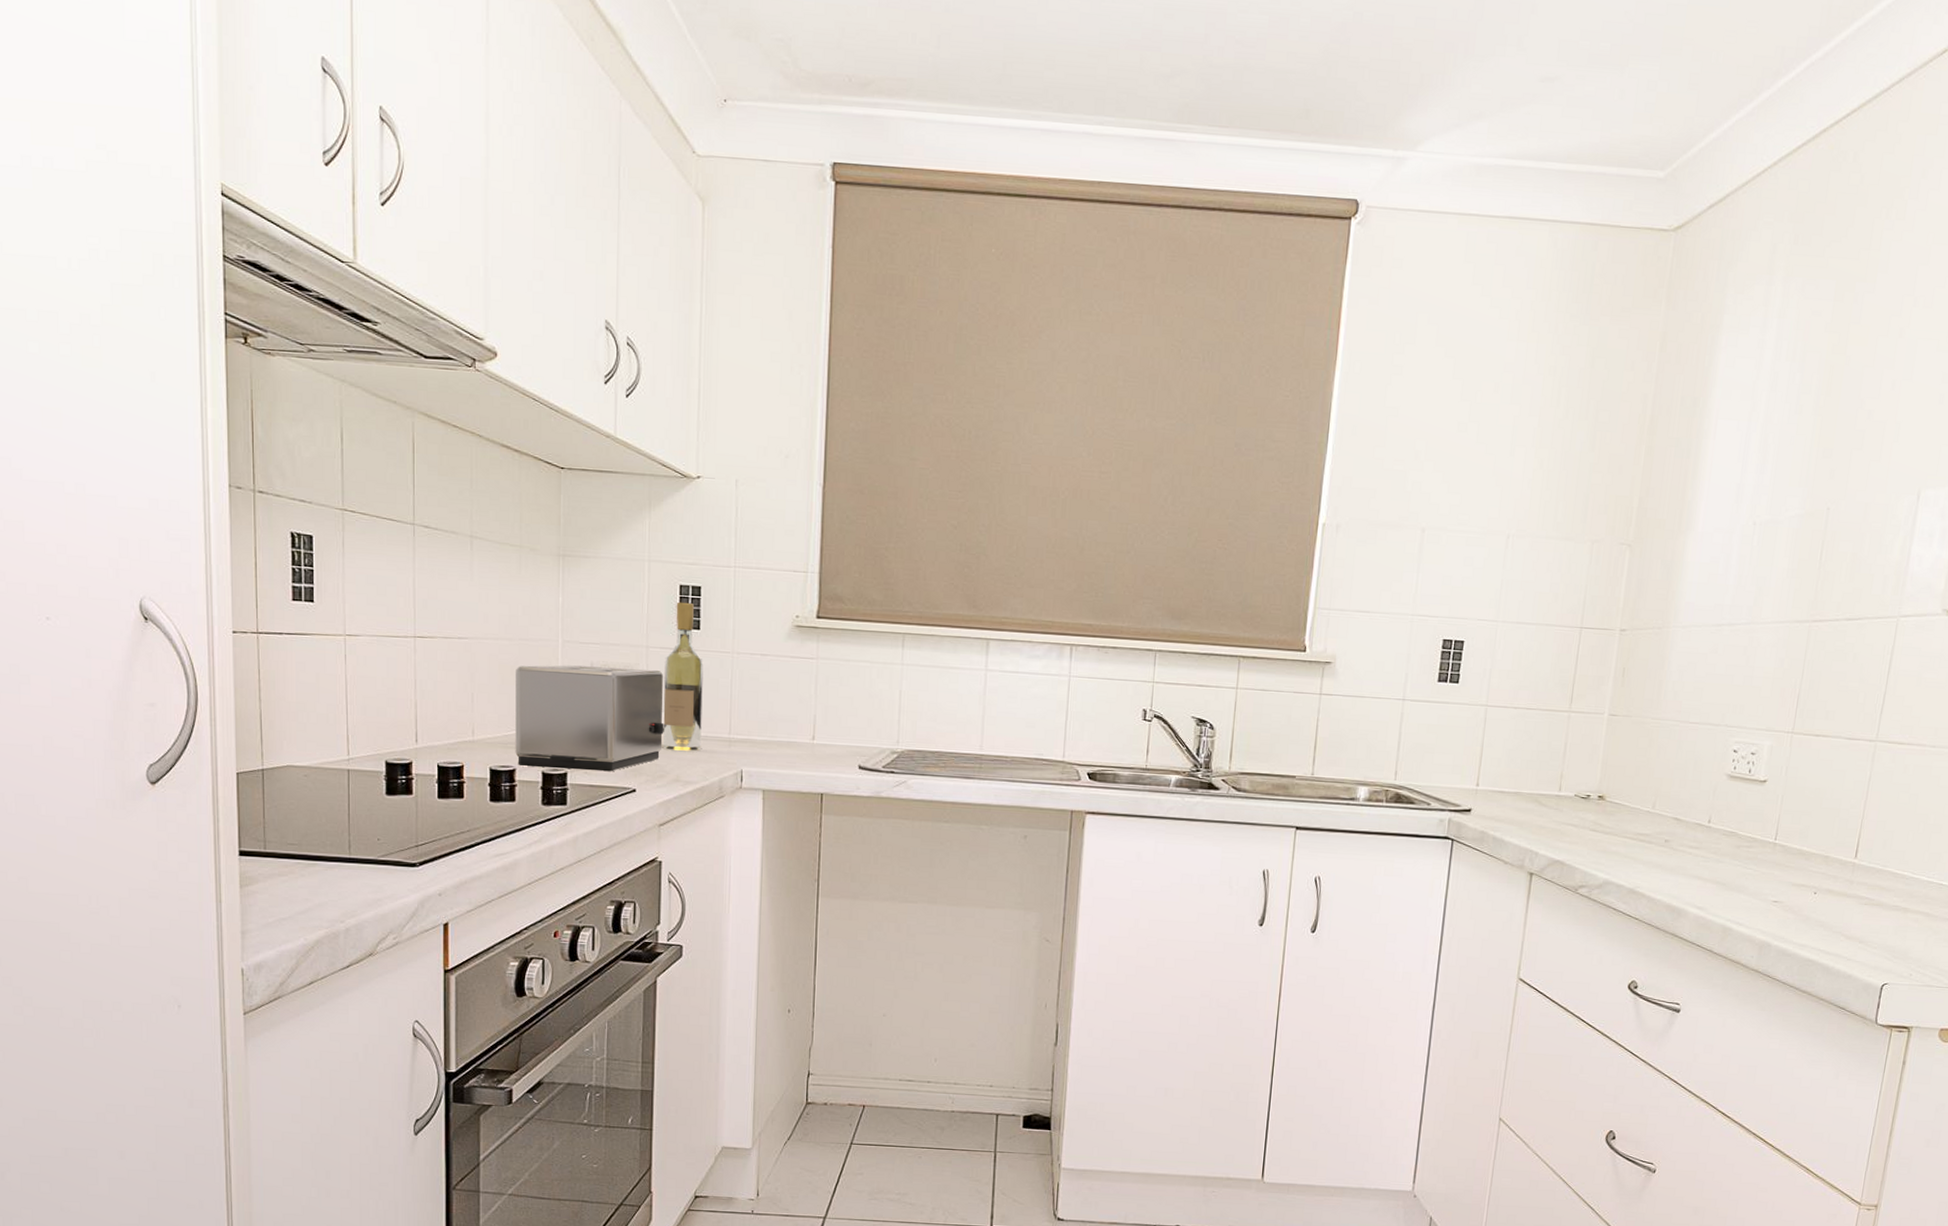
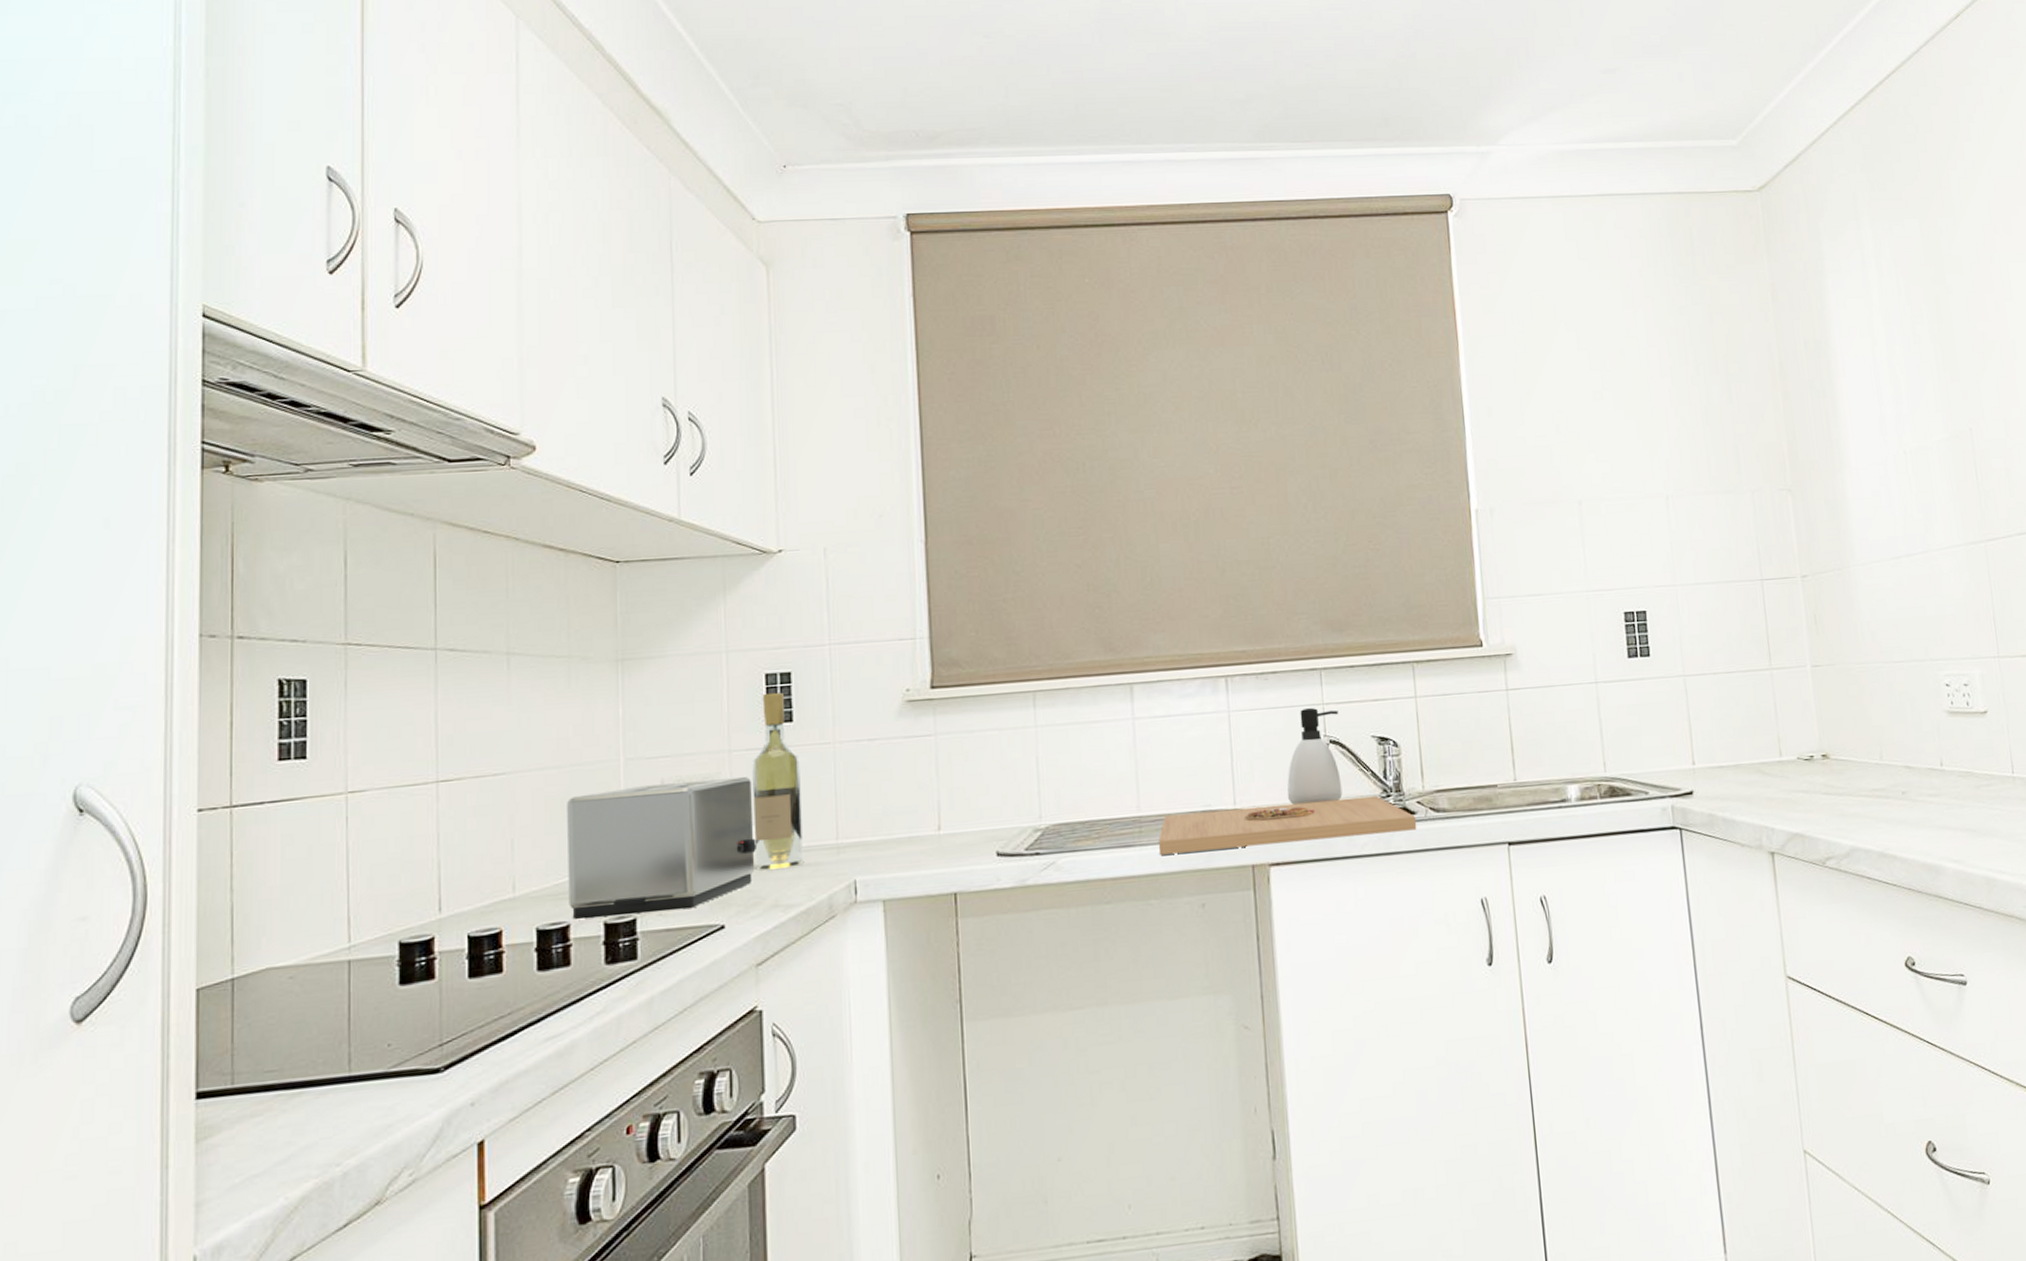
platter: none [995,757,1219,803] -> present [1159,795,1417,855]
soap dispenser: none [1109,683,1166,768] -> present [1287,707,1343,805]

